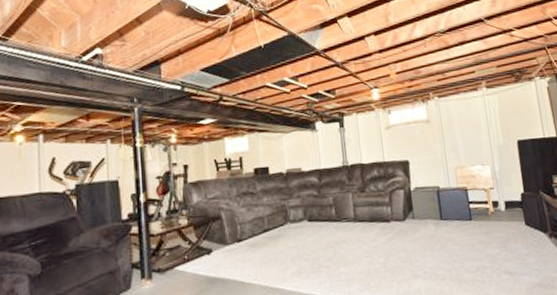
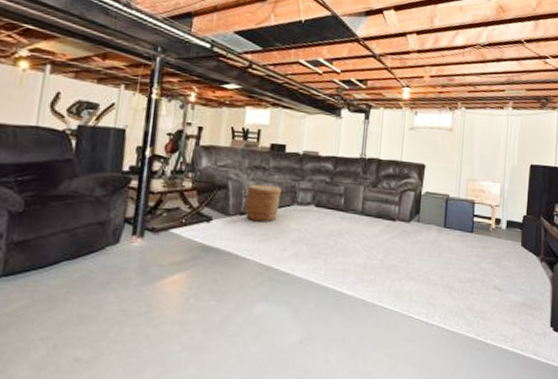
basket: none [240,208,274,247] -> present [245,184,281,223]

